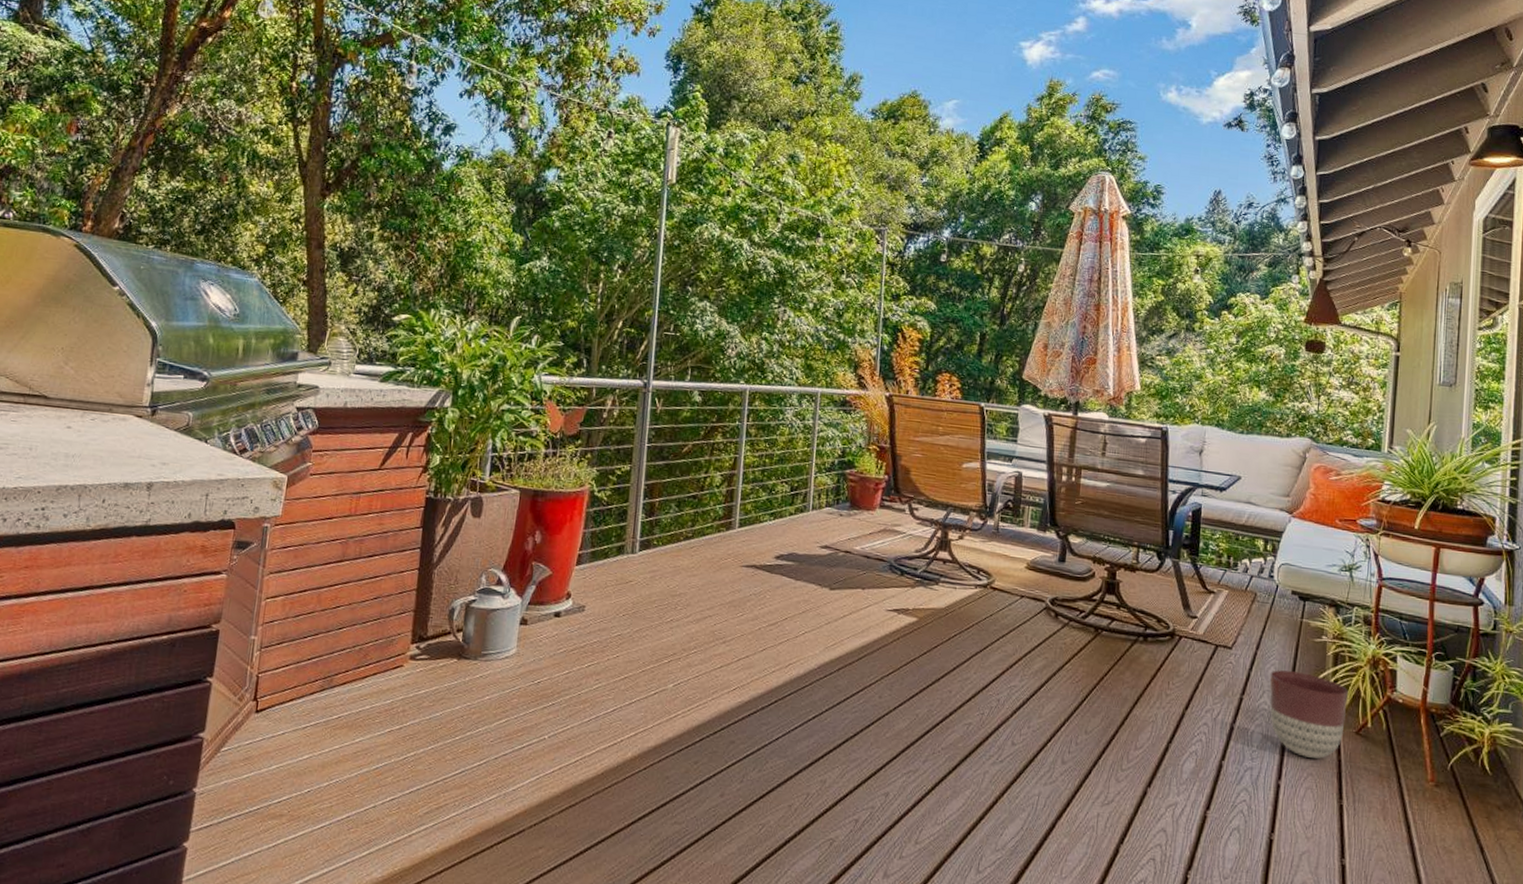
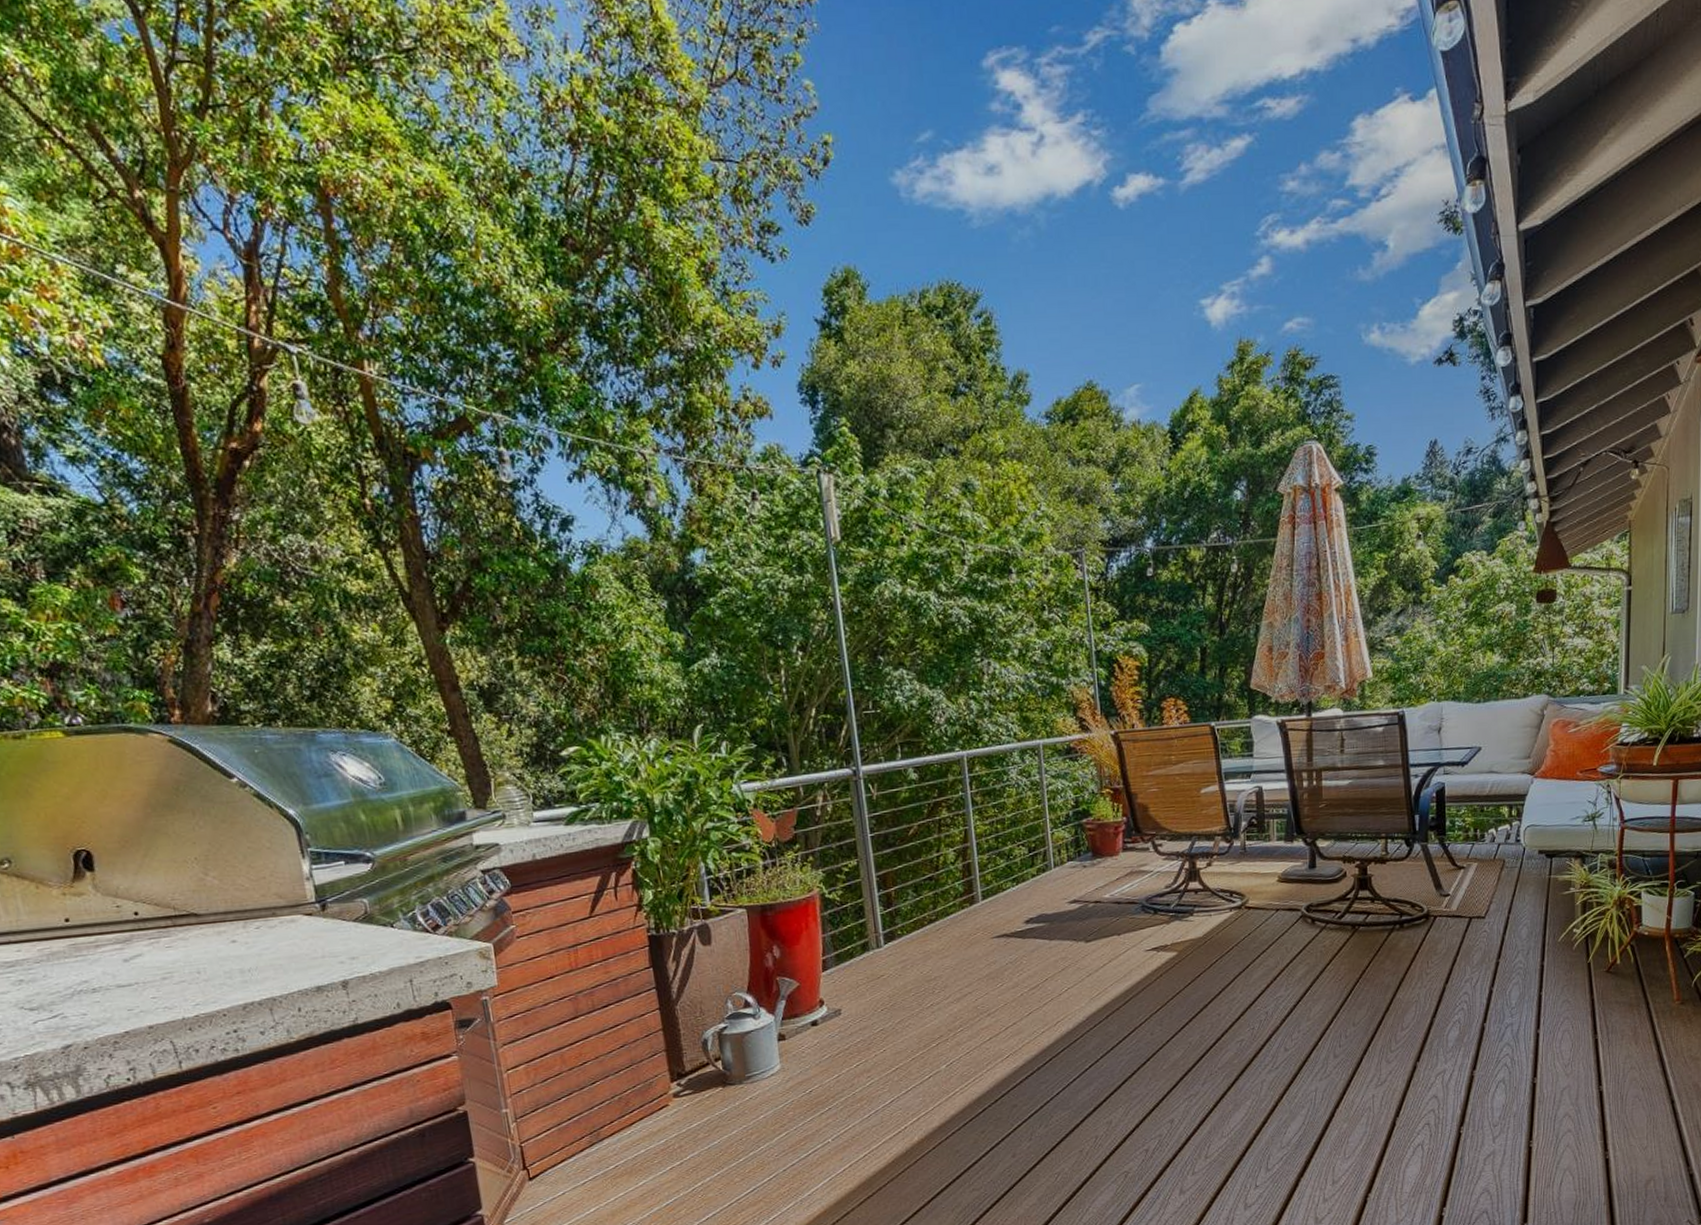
planter: present [1269,670,1348,759] -> none [1523,925,1597,1004]

